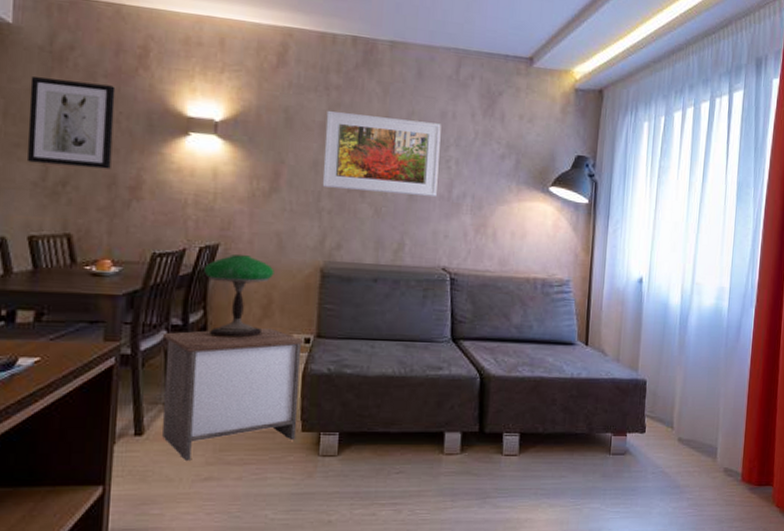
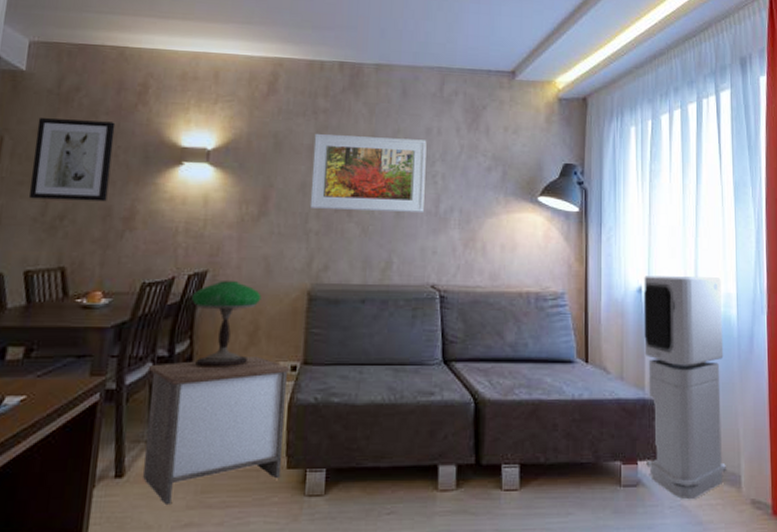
air purifier: none [634,267,717,467] -> present [644,276,727,500]

